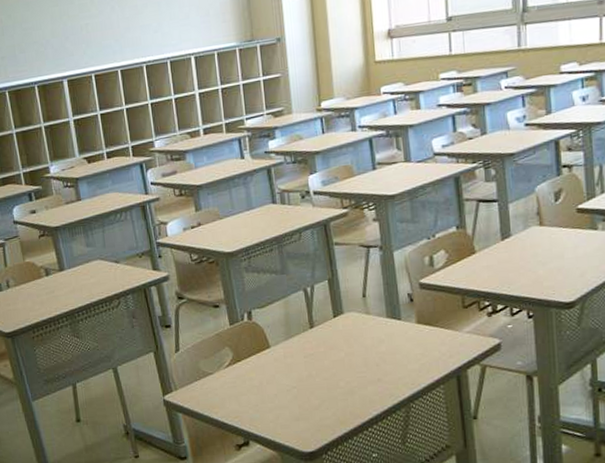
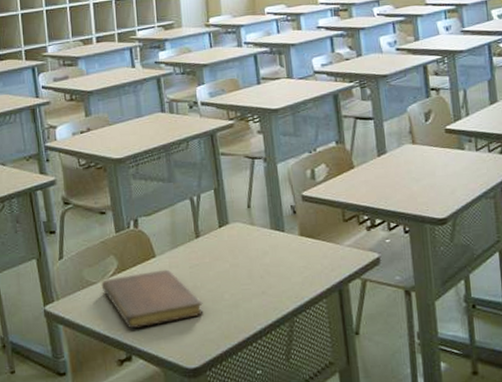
notebook: none [217,359,319,416] -> present [101,269,204,329]

